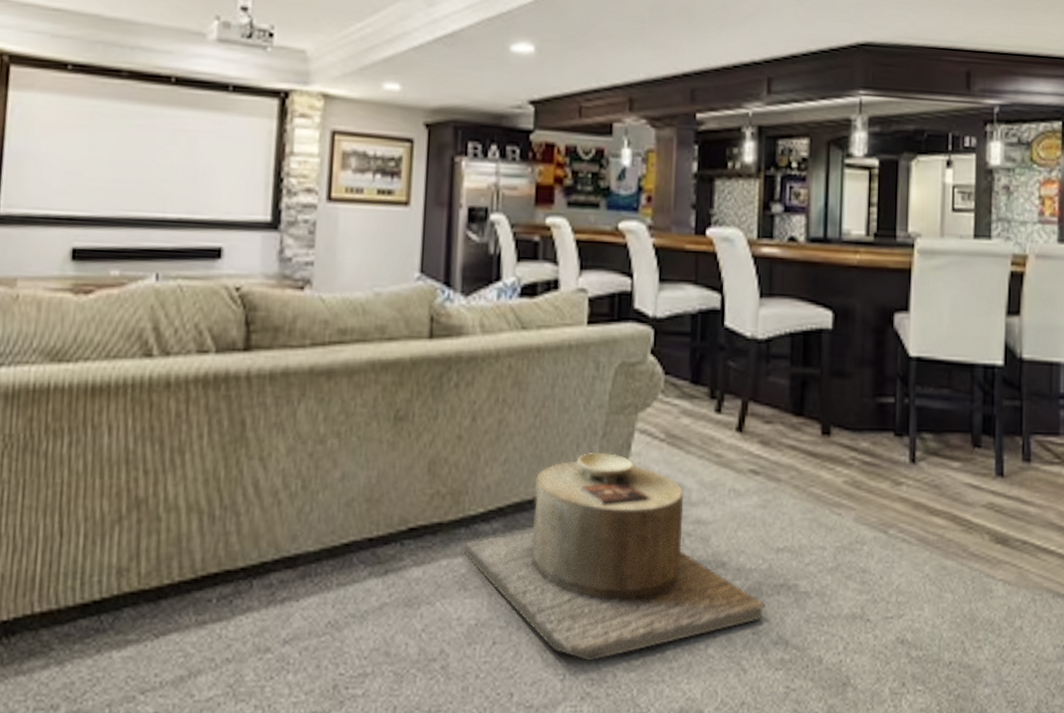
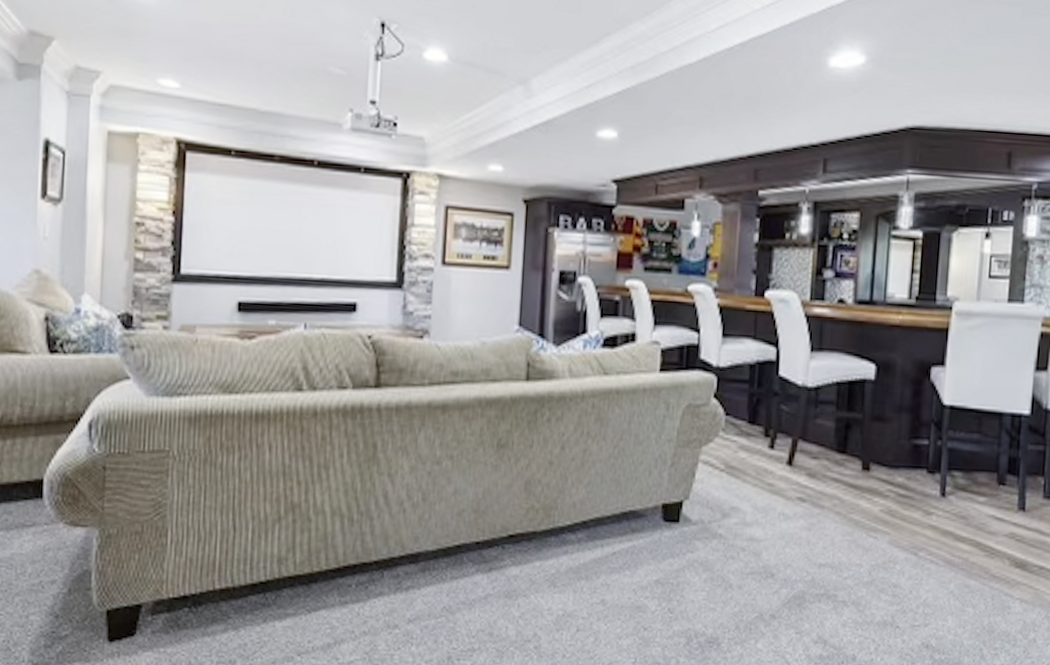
side table: present [463,452,766,662] -> none [553,478,808,649]

